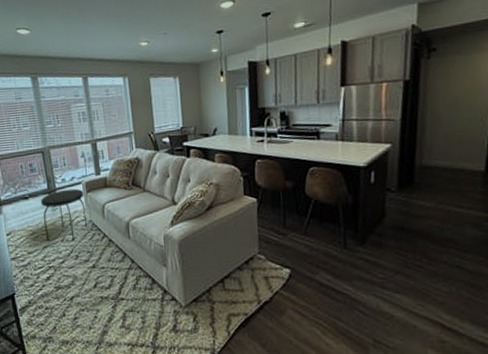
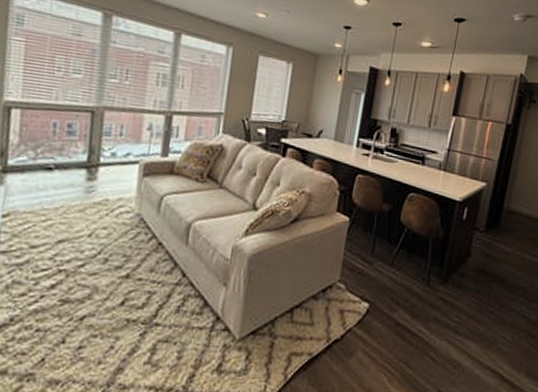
side table: present [40,188,88,241] -> none [66,166,139,239]

